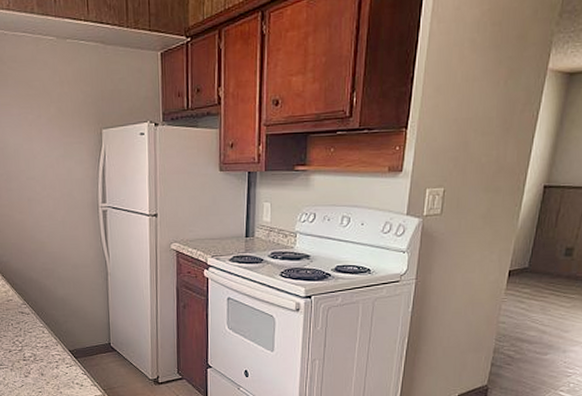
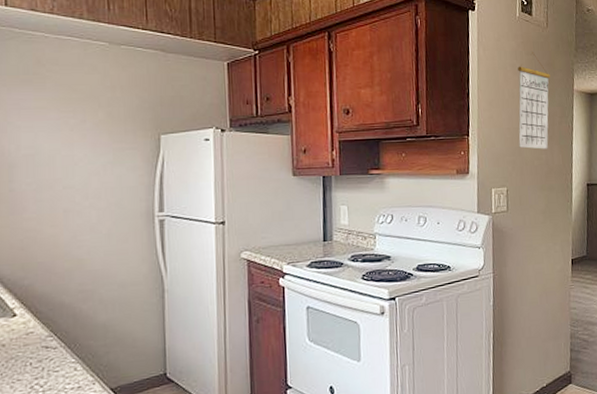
calendar: none [466,21,519,144] -> present [518,52,550,149]

